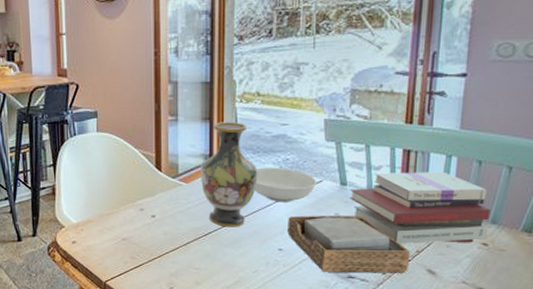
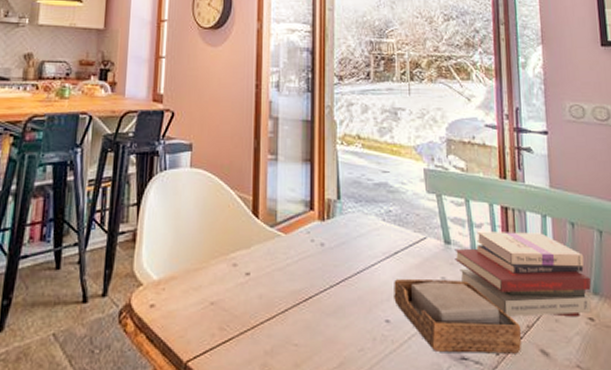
vase: present [200,121,258,227] -> none [300,165,361,291]
bowl: present [254,167,317,202] -> none [357,219,421,262]

